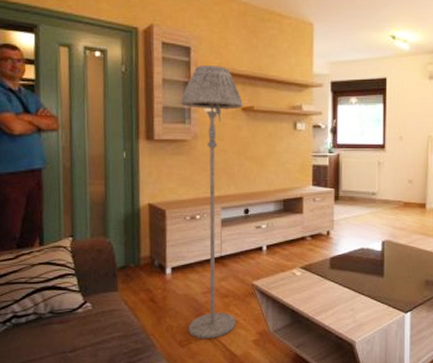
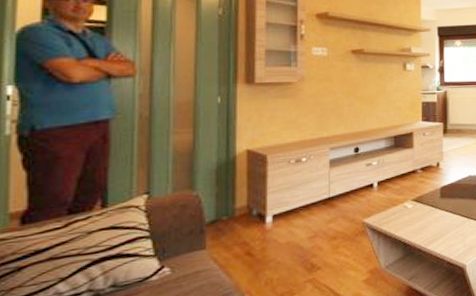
floor lamp: present [180,64,243,339] -> none [285,9,353,288]

